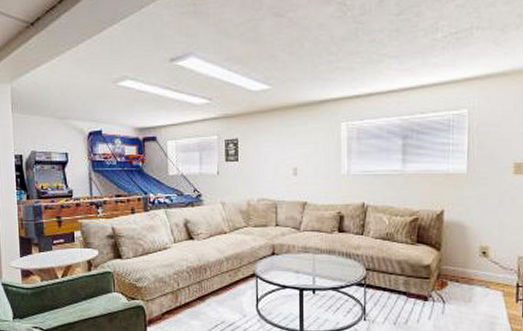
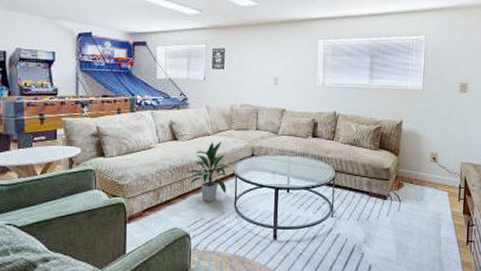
indoor plant: none [202,238,250,305] -> present [184,140,230,202]

